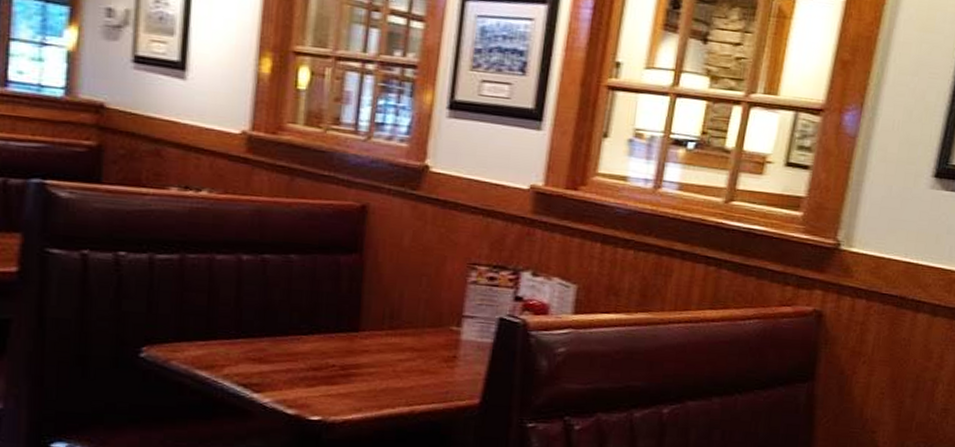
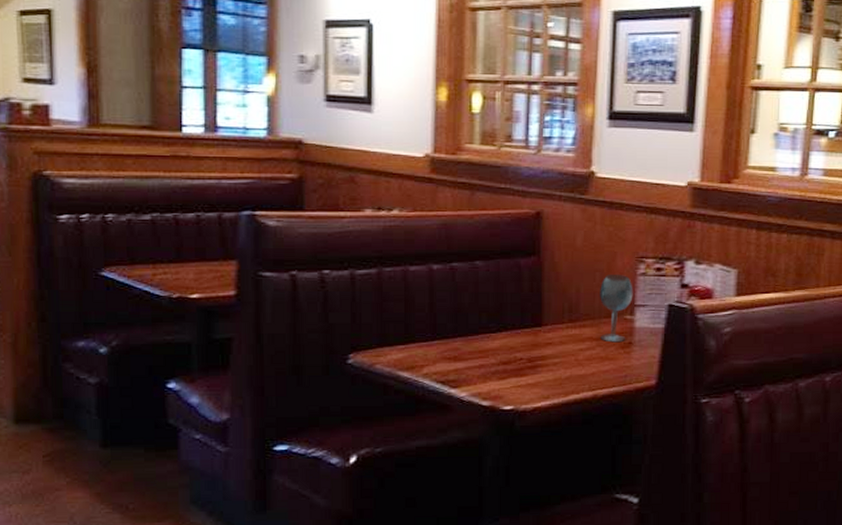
wine glass: none [422,279,462,356] -> present [600,274,633,343]

